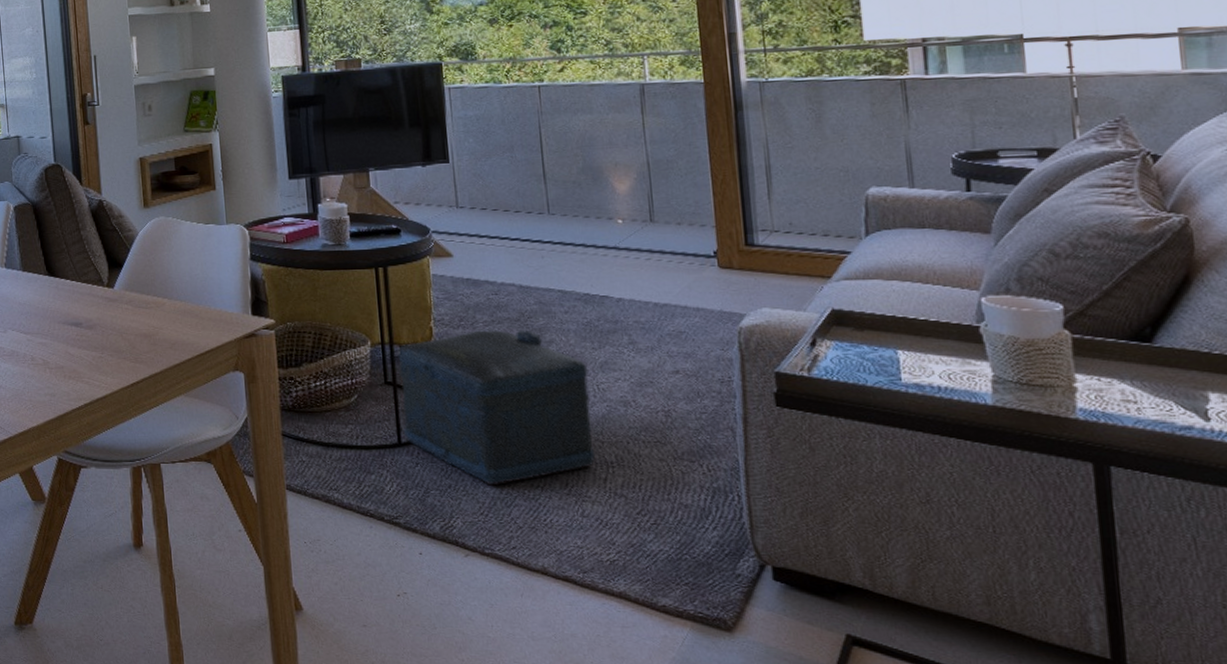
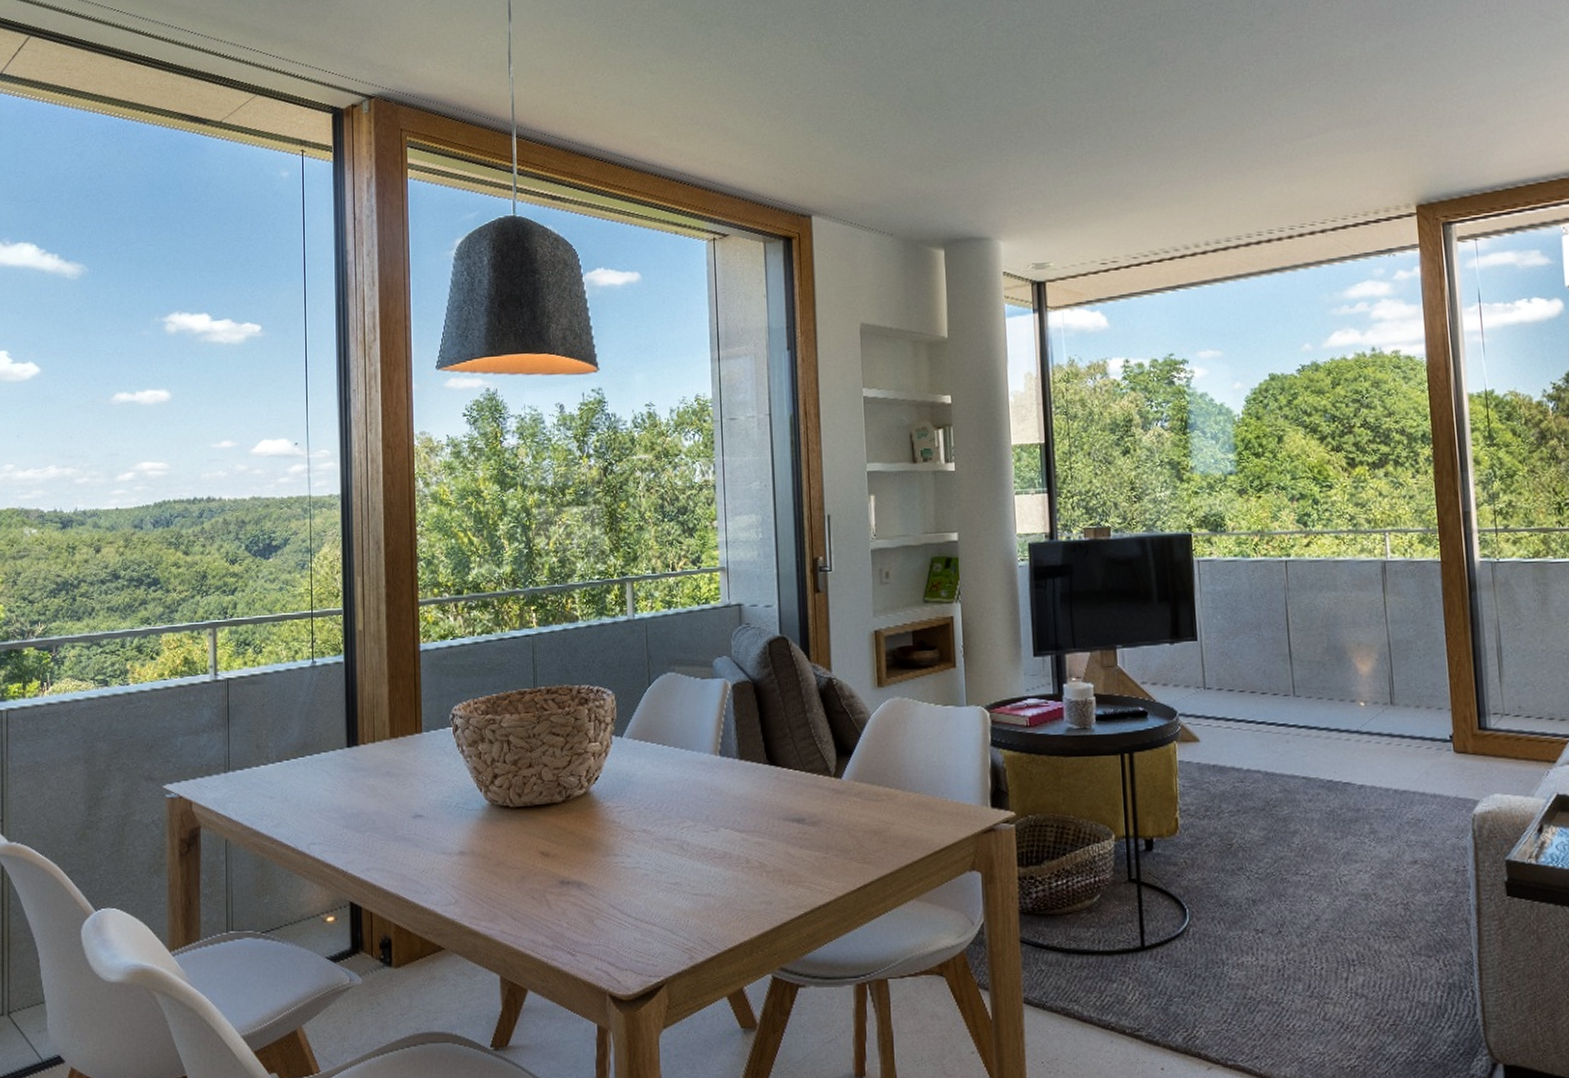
ottoman: present [398,330,596,486] -> none [1142,820,1338,990]

